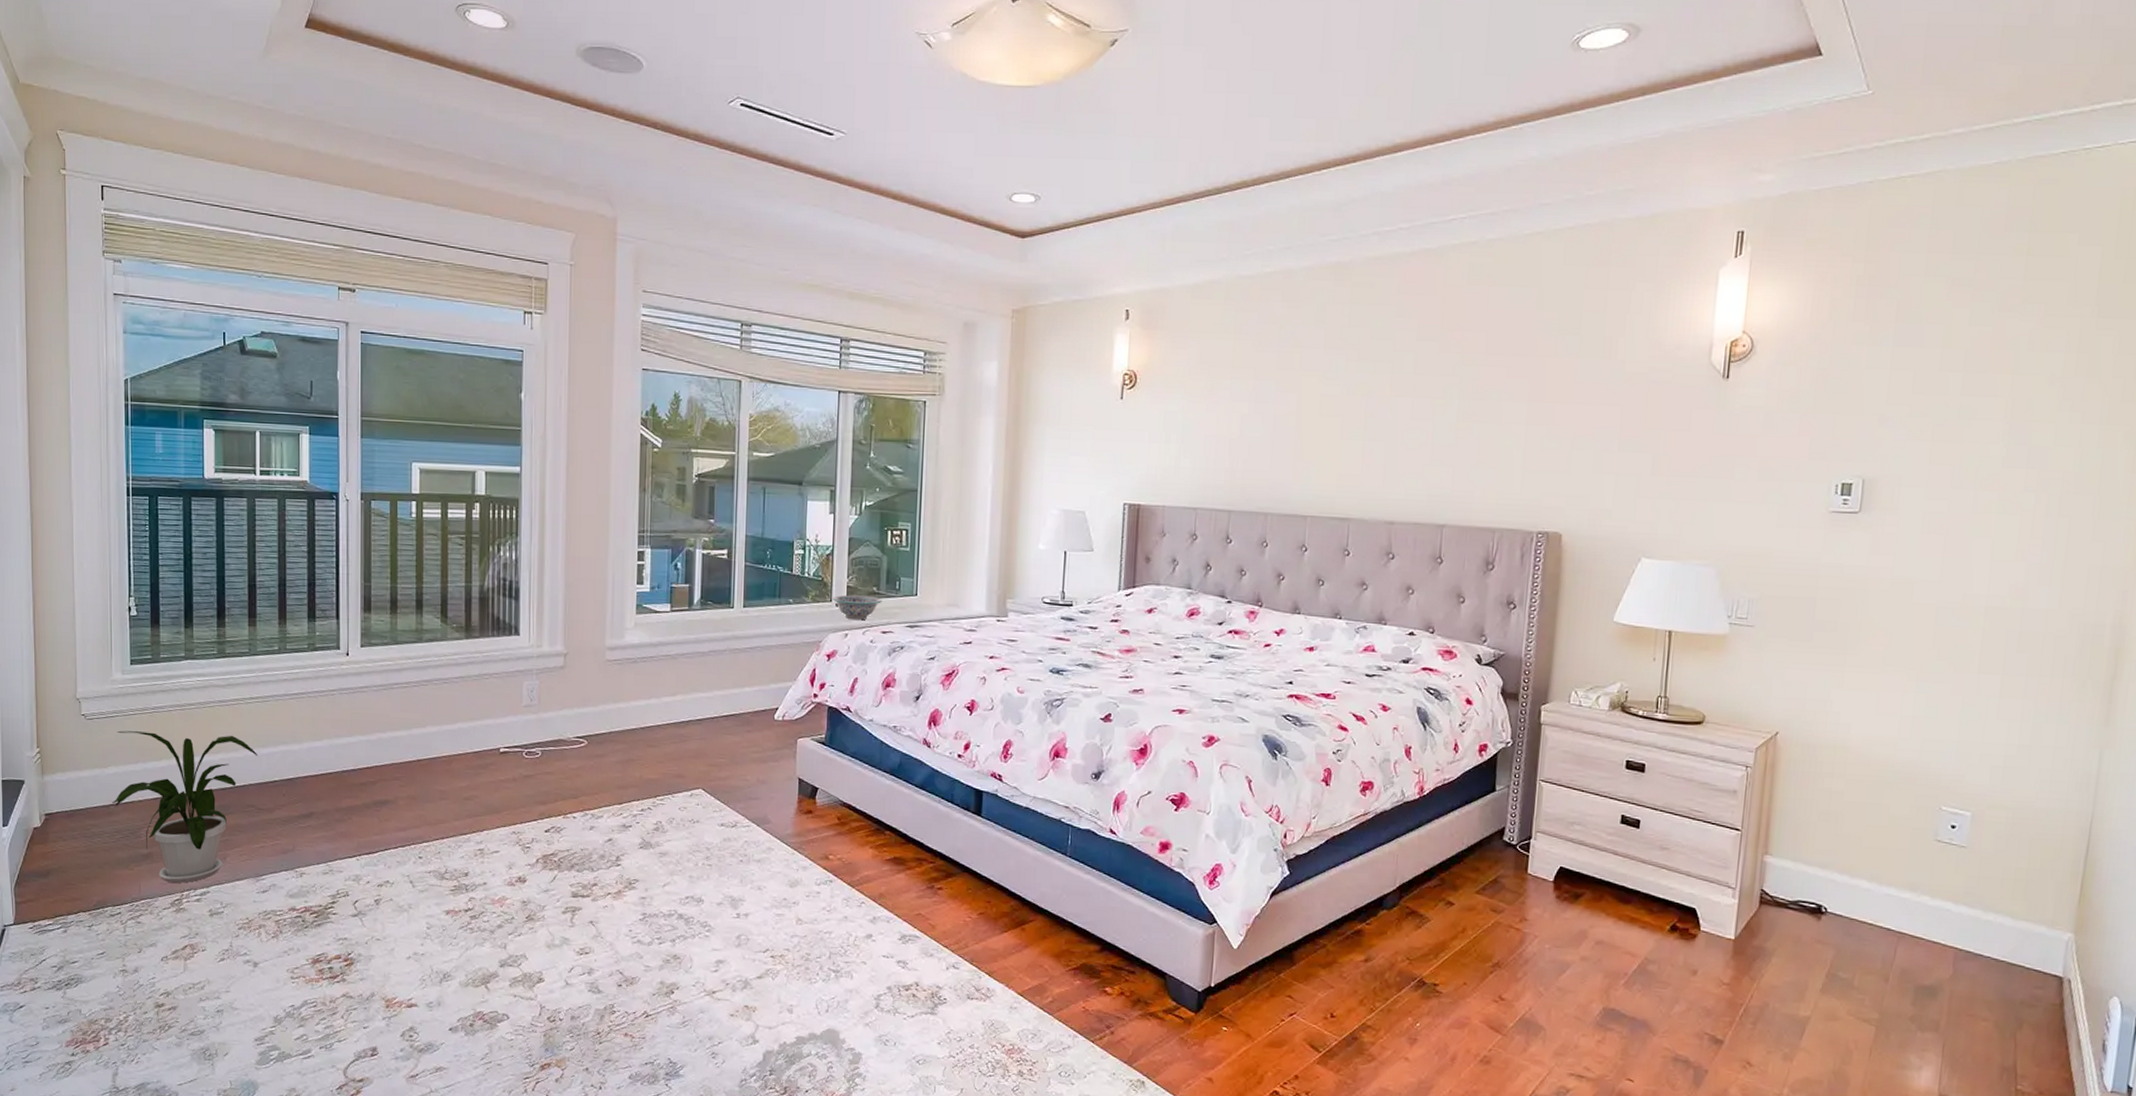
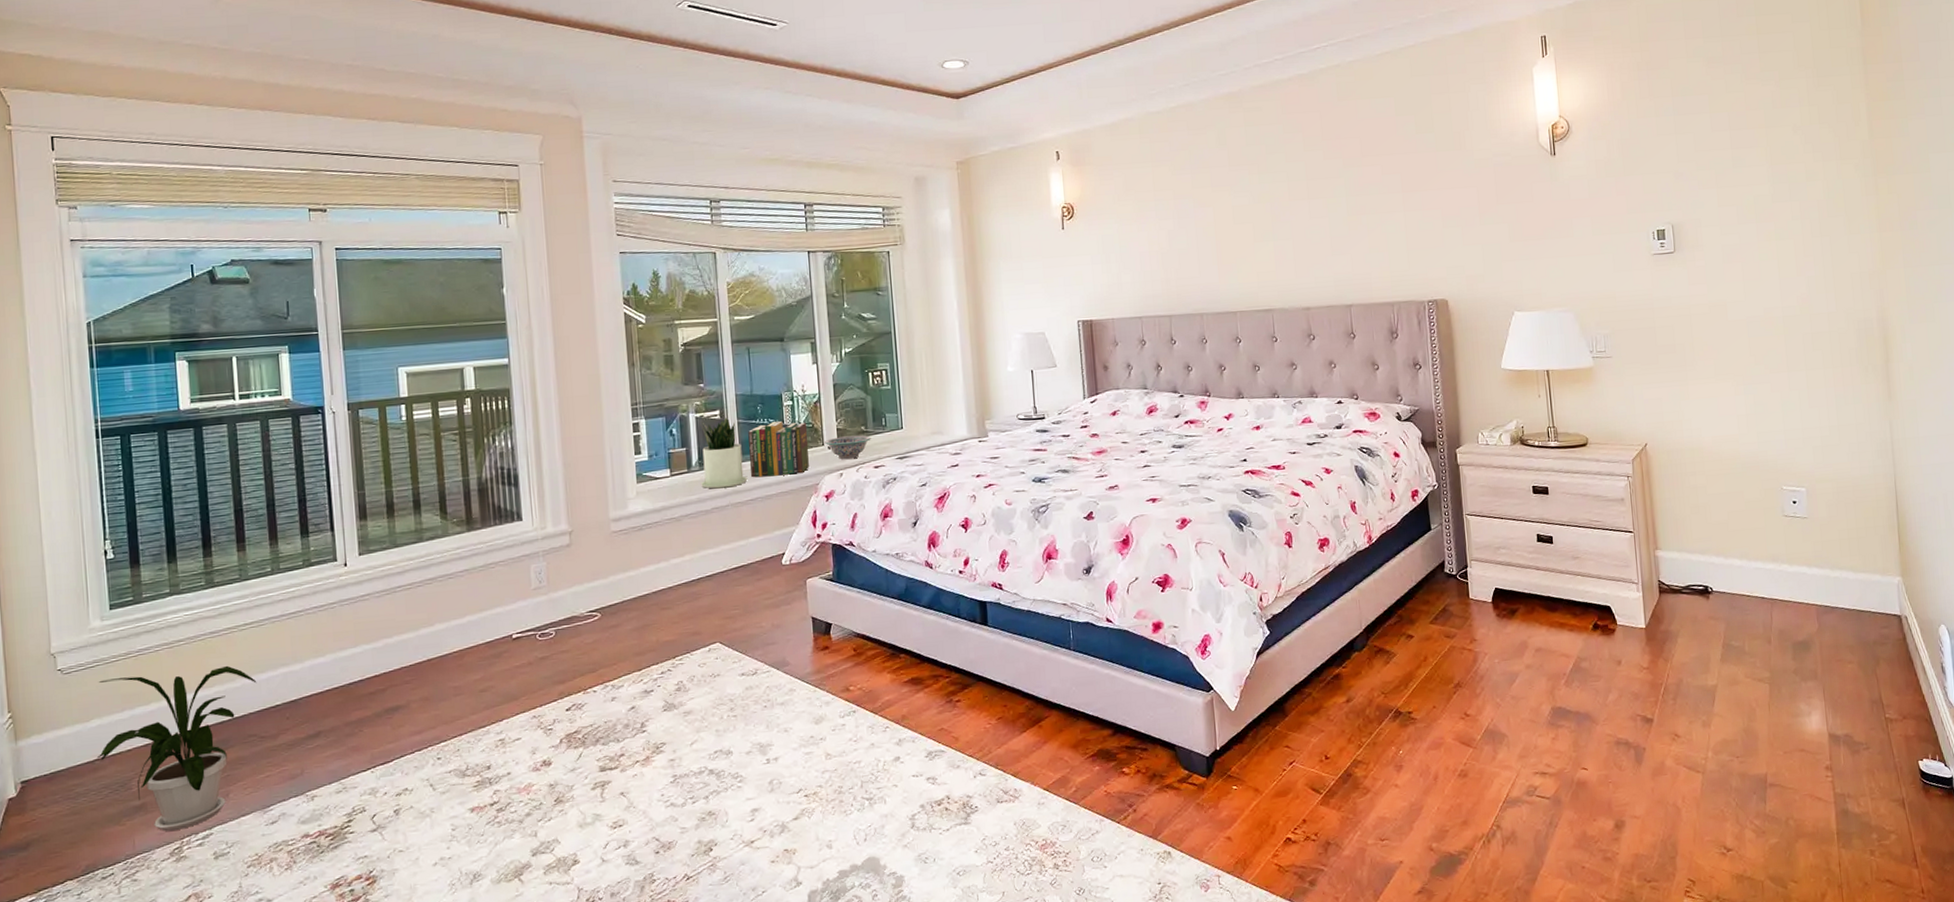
planter: none [700,558,749,632] -> present [700,417,748,489]
books: none [752,568,817,628] -> present [748,420,809,478]

